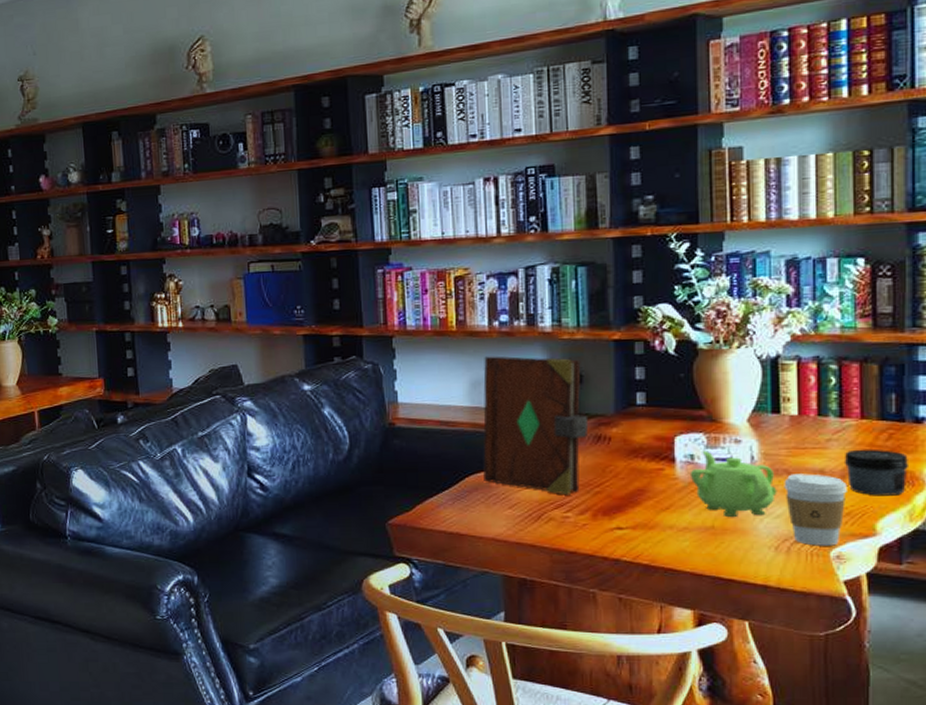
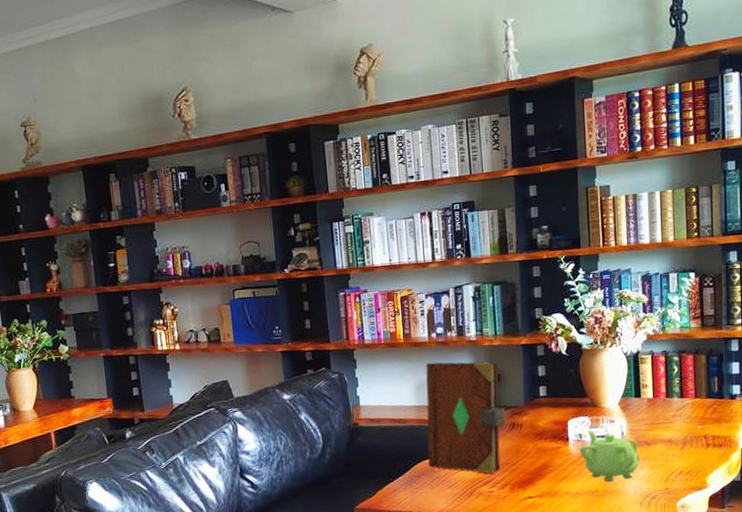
coffee cup: present [784,474,847,546] -> none [644,443,687,500]
jar: present [844,449,908,496] -> none [684,421,727,457]

